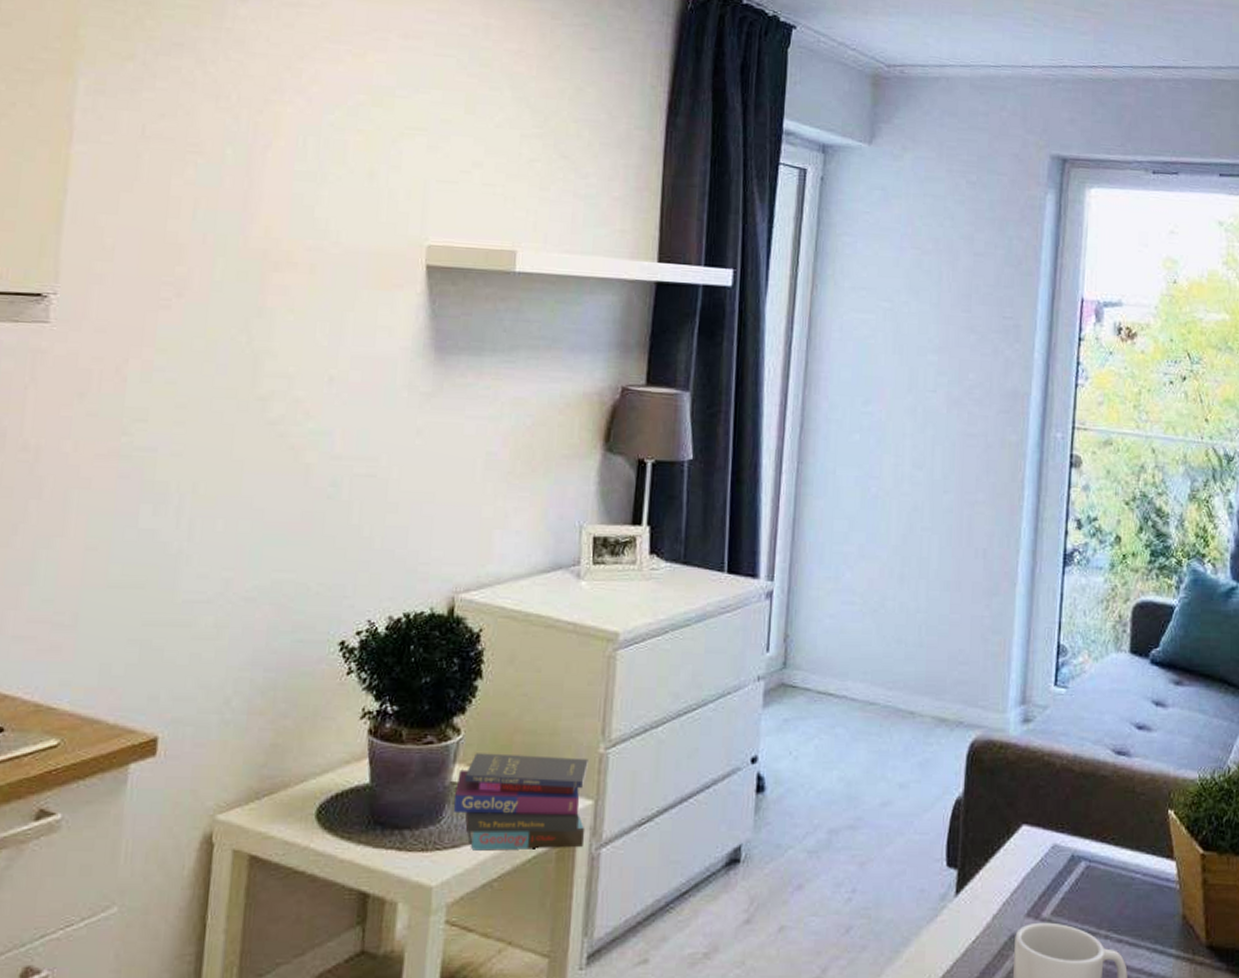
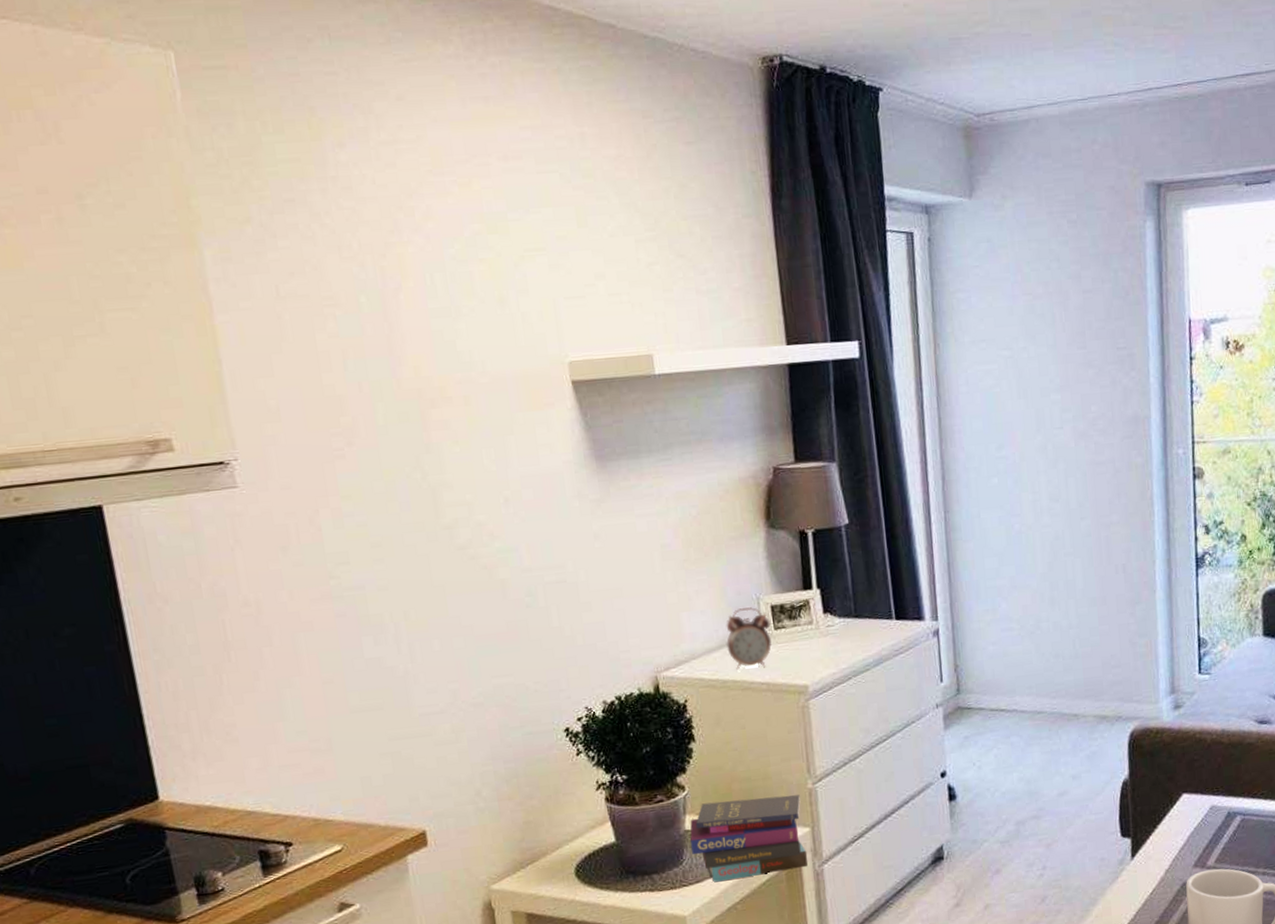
alarm clock: none [536,535,590,606] -> present [725,607,772,670]

